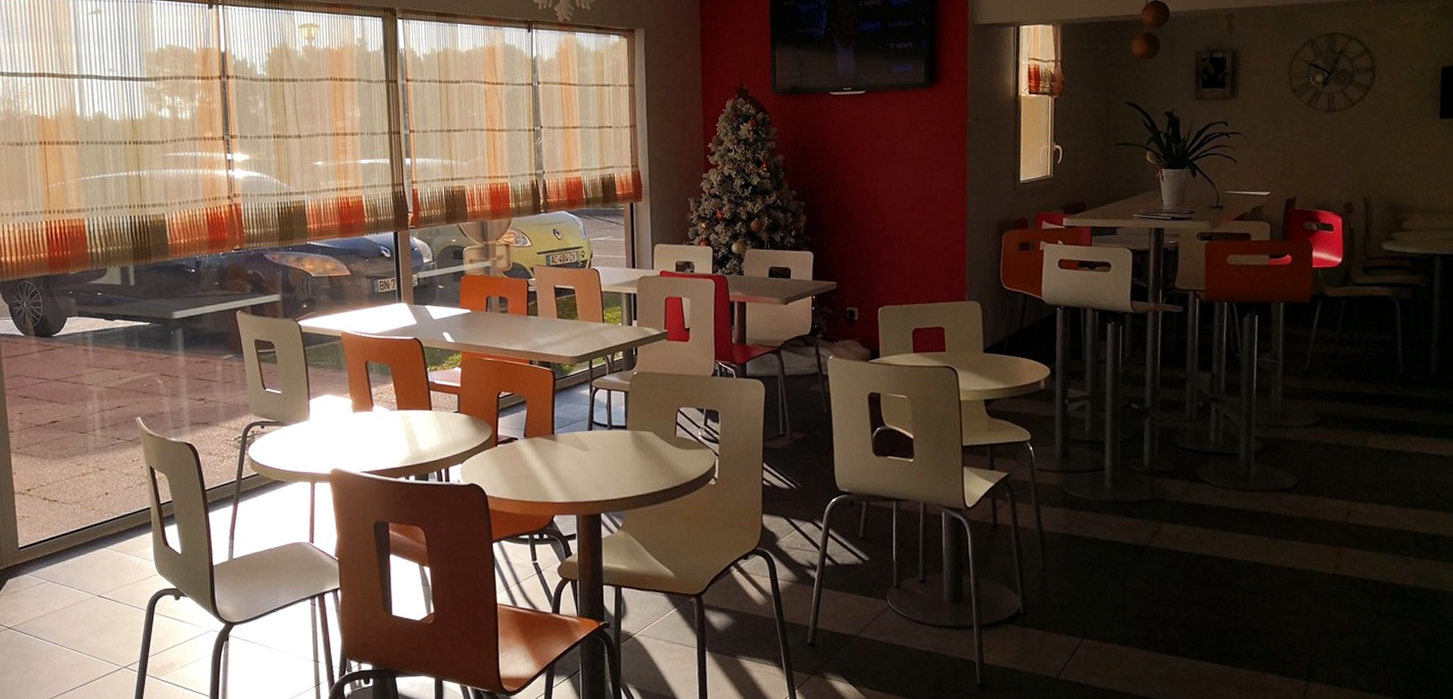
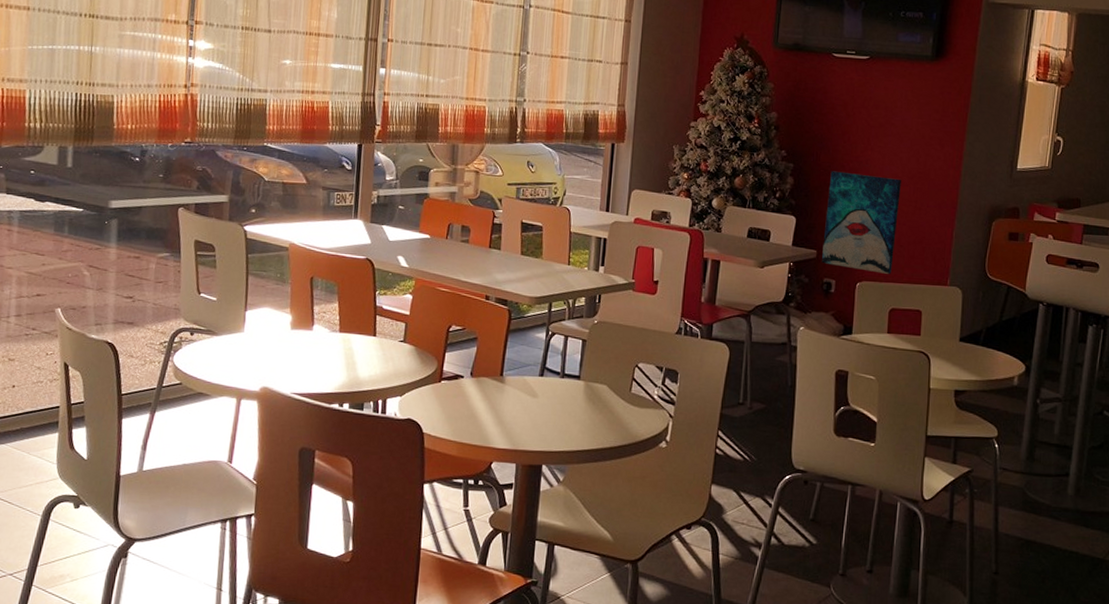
wall art: none [841,204,911,297] -> present [821,171,902,274]

